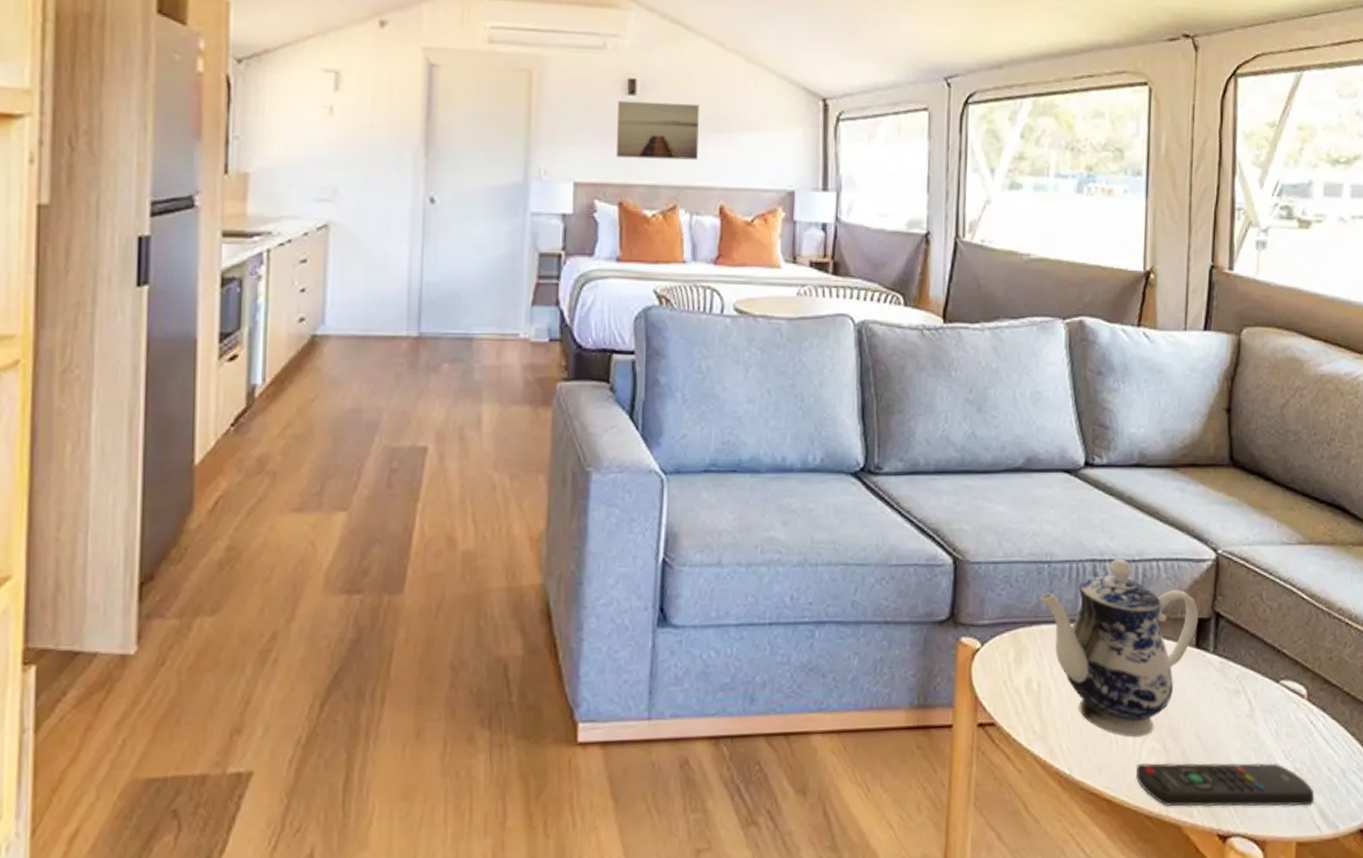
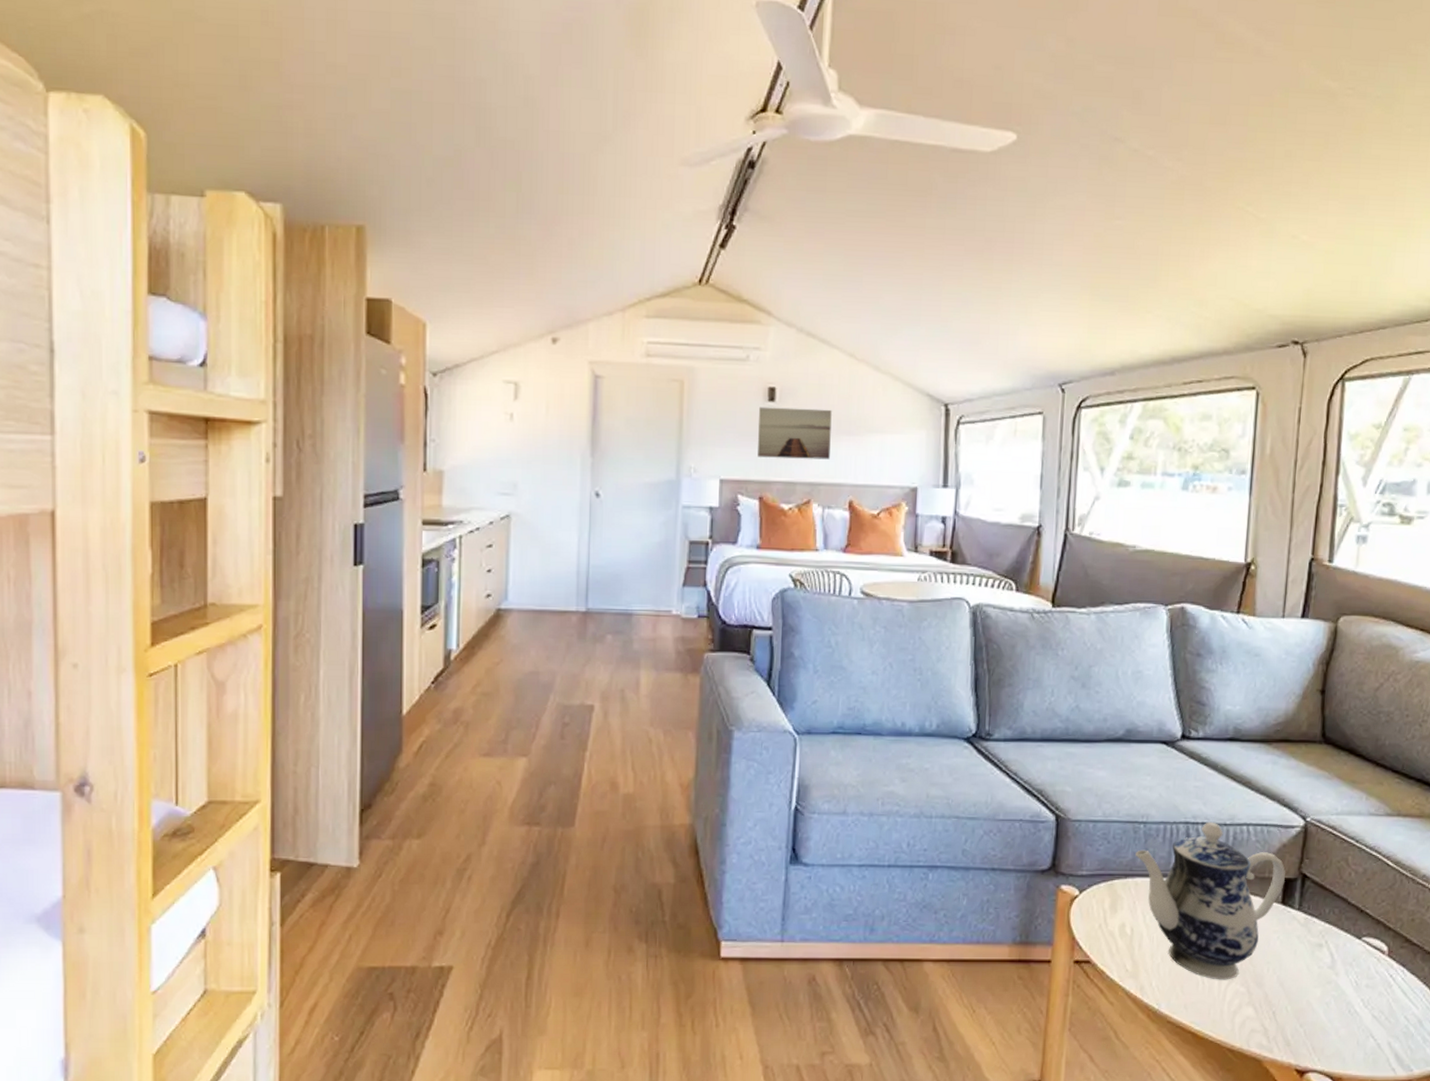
remote control: present [1136,762,1315,807] -> none [1220,1003,1391,1050]

